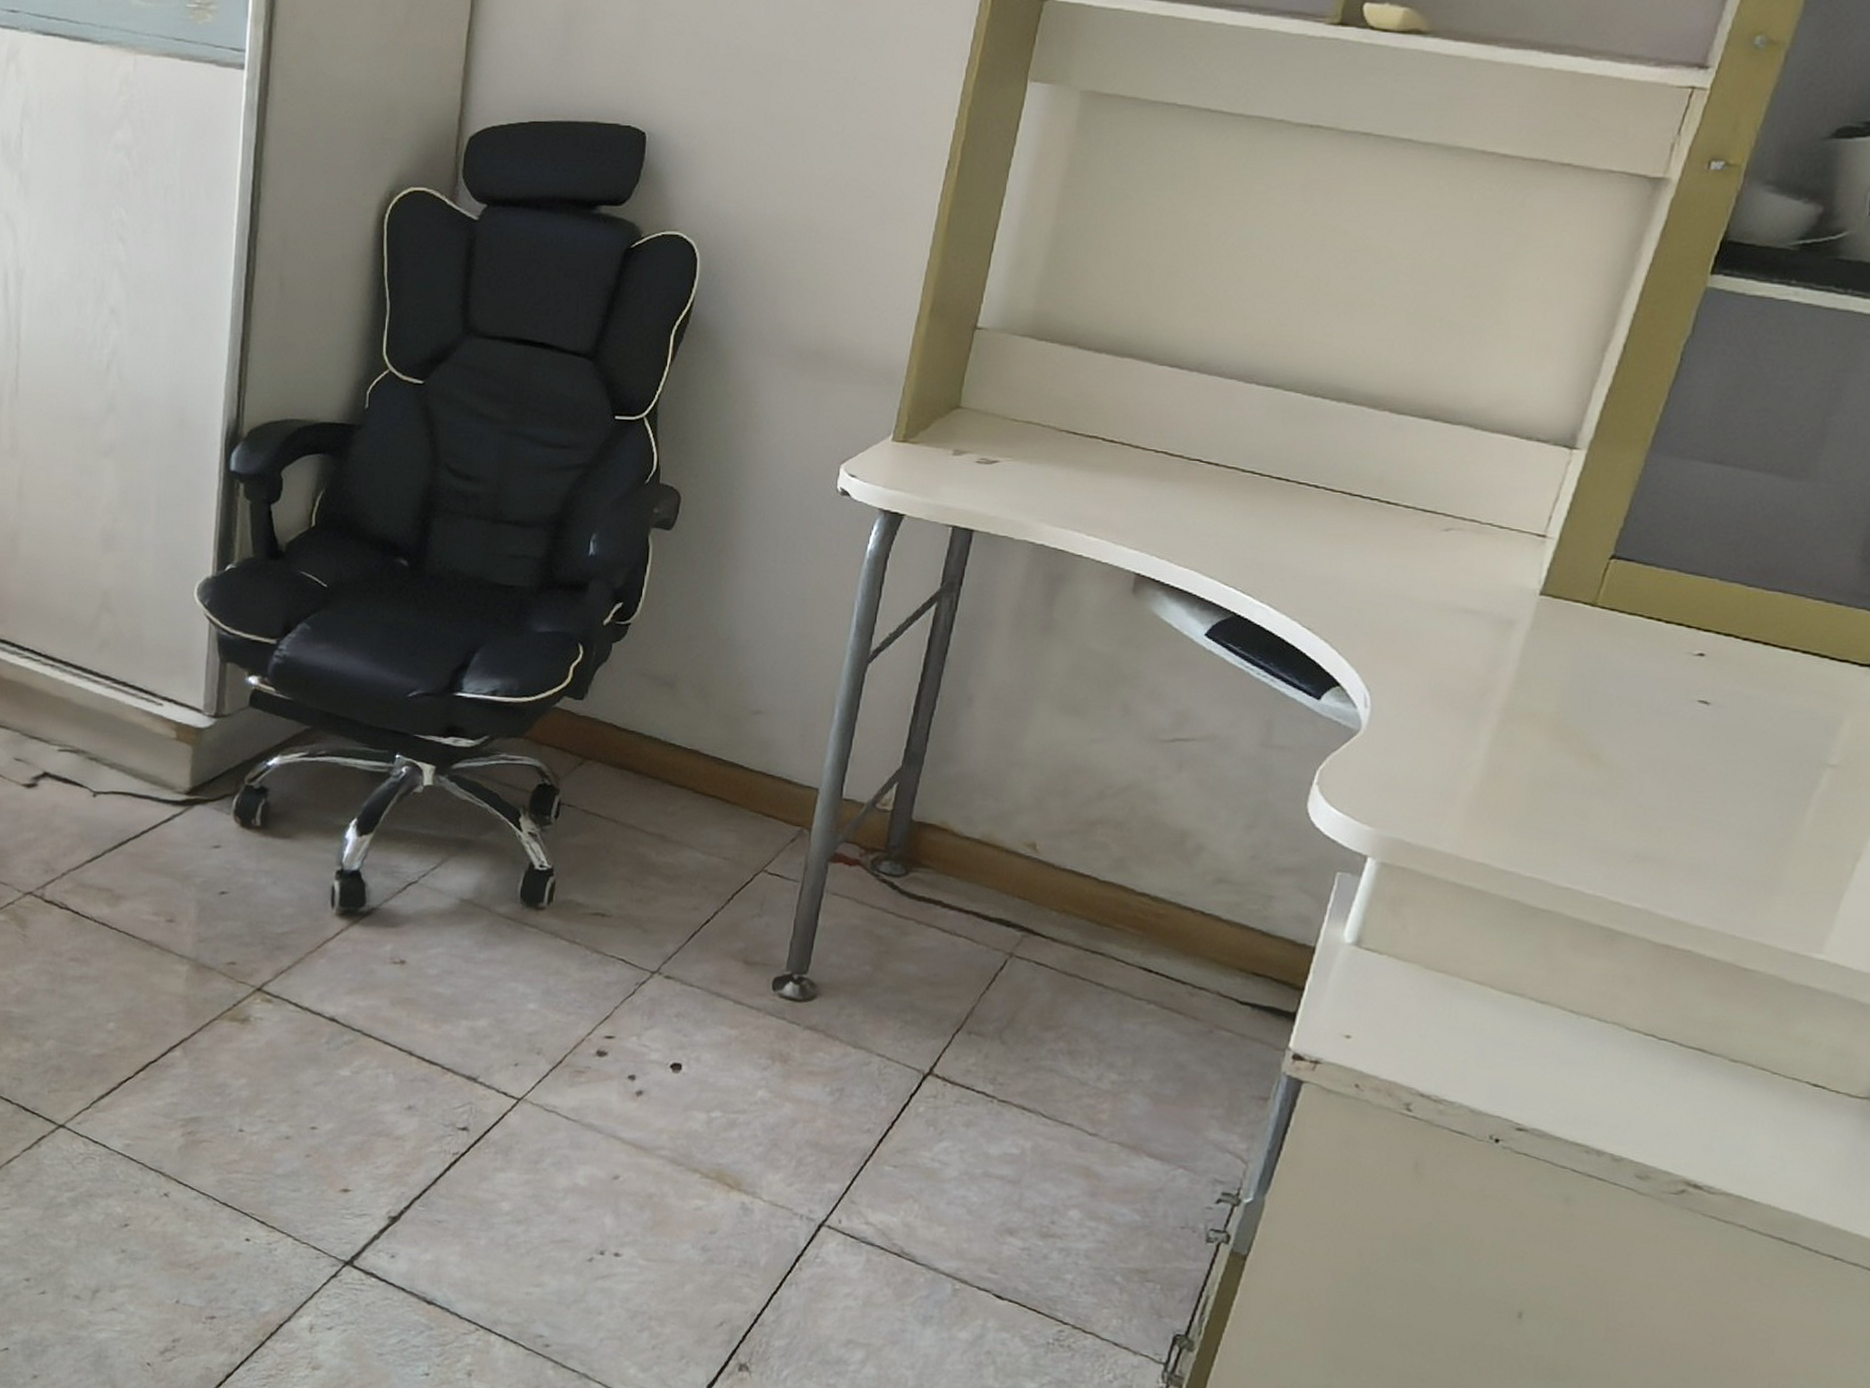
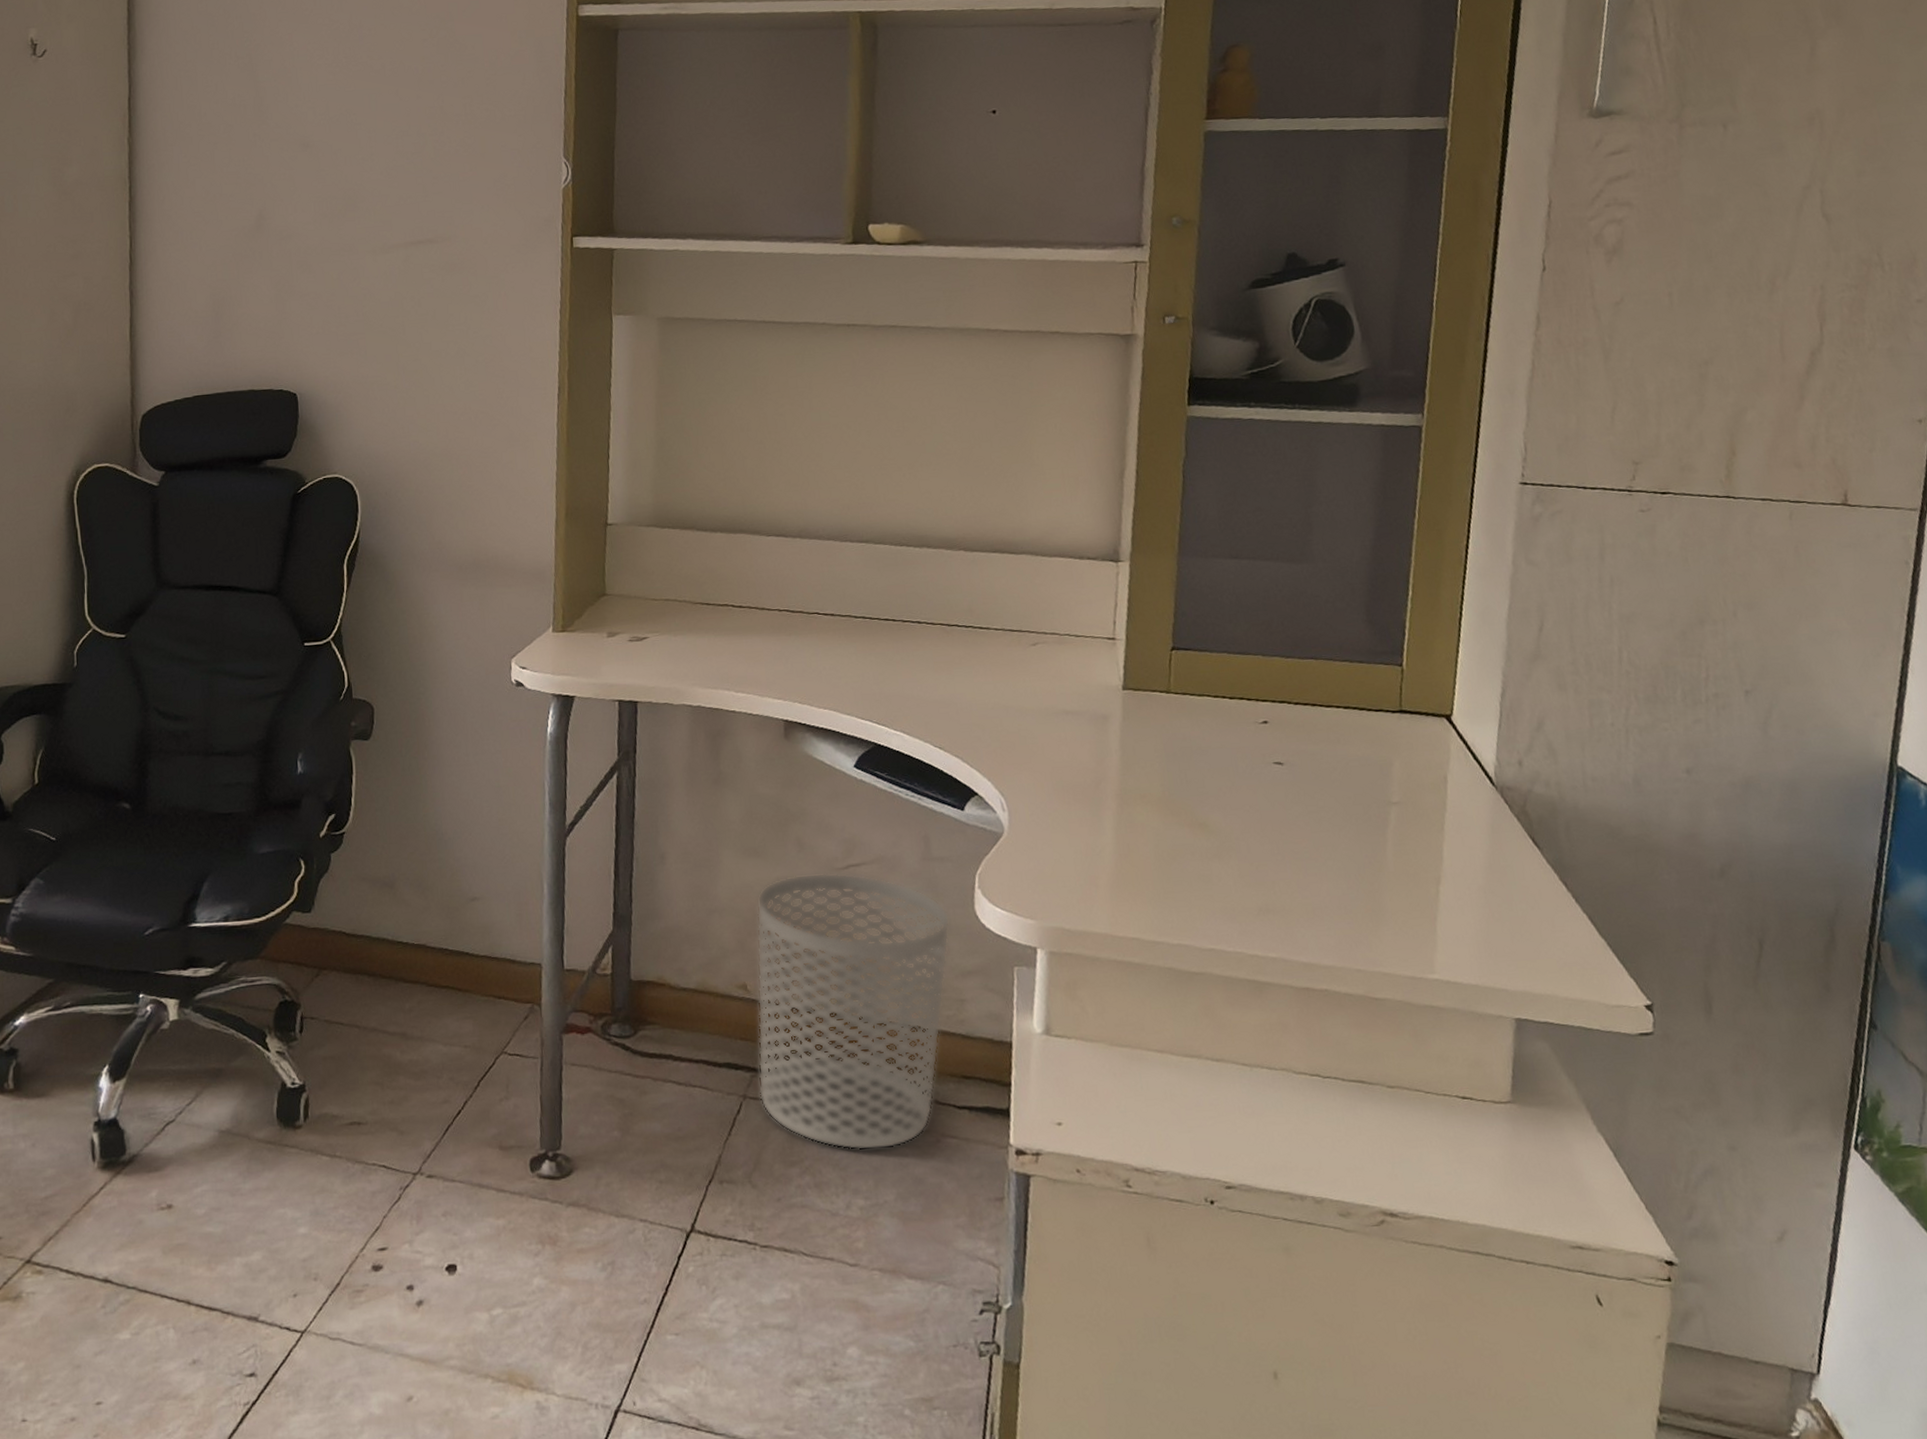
waste bin: none [1026,740,1277,1031] -> present [756,872,951,1151]

